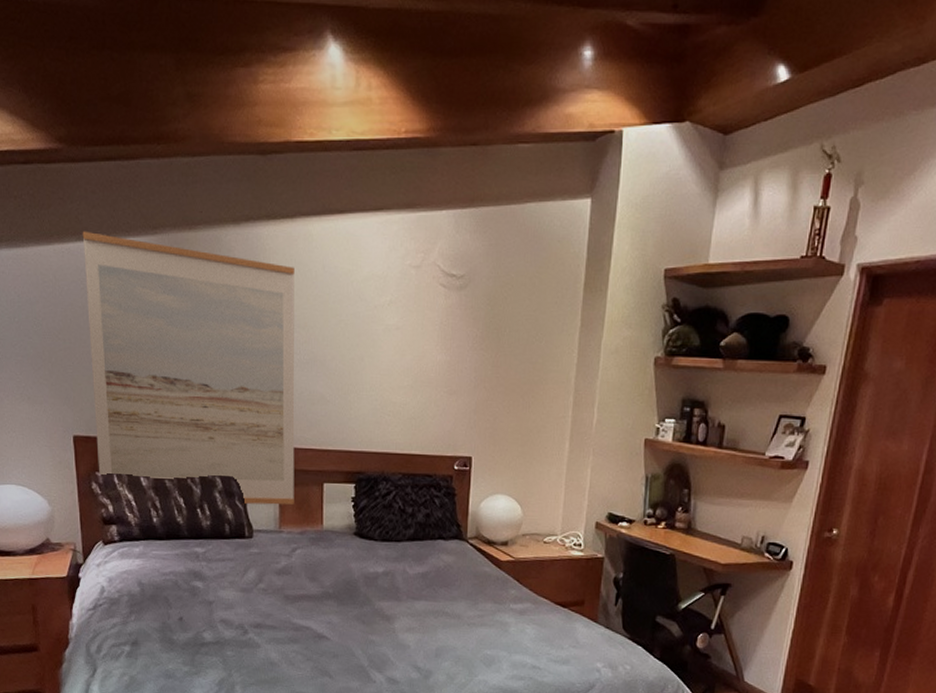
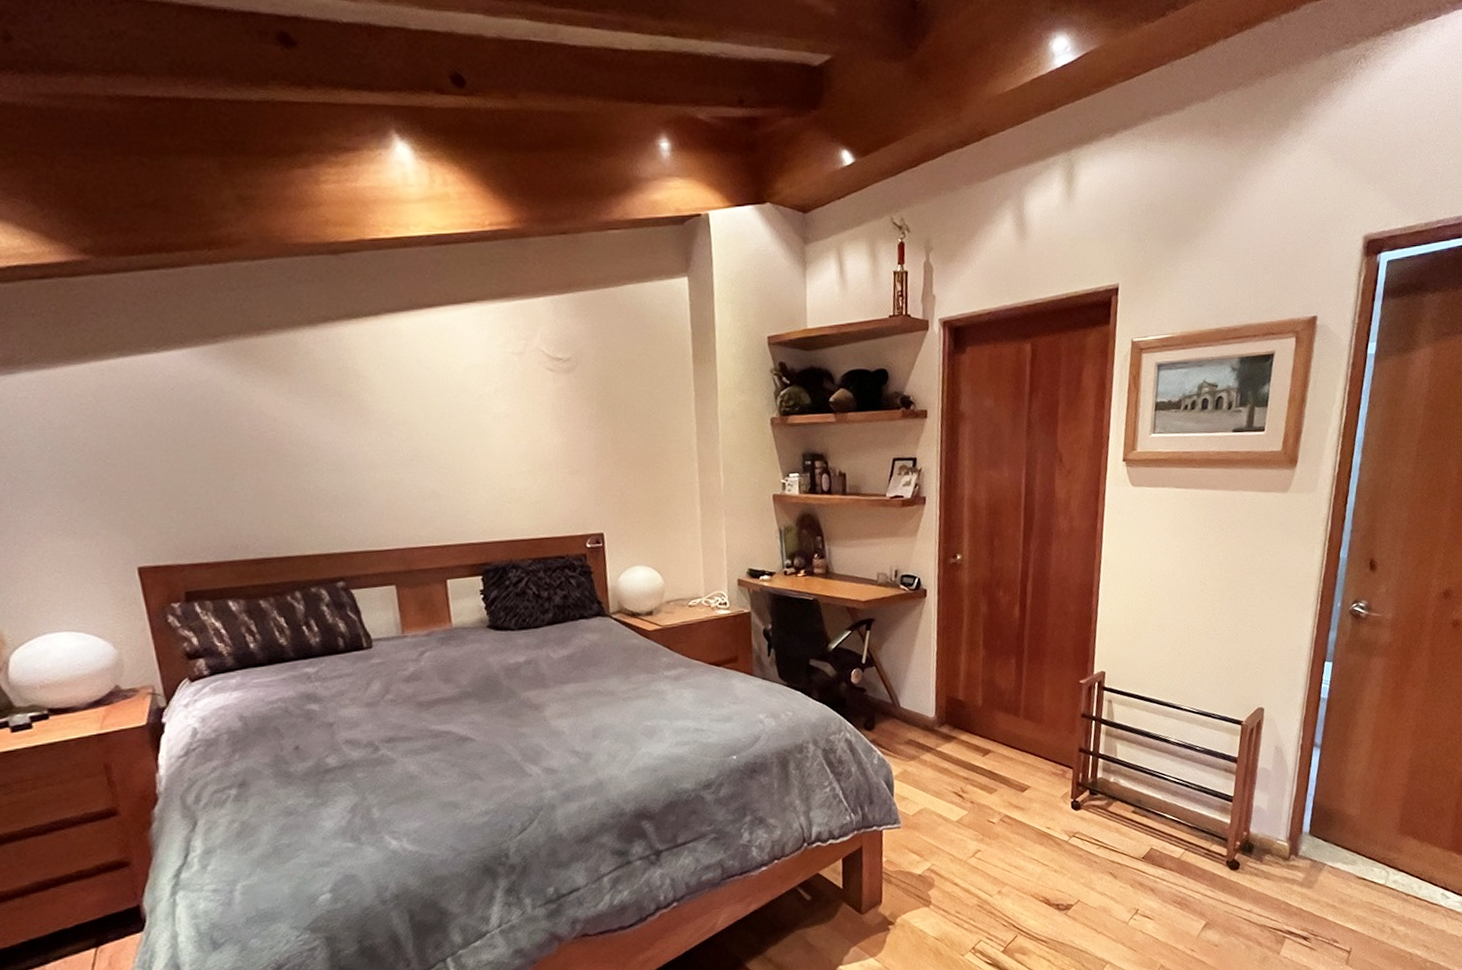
wall art: present [82,231,295,505] -> none [124,345,416,613]

